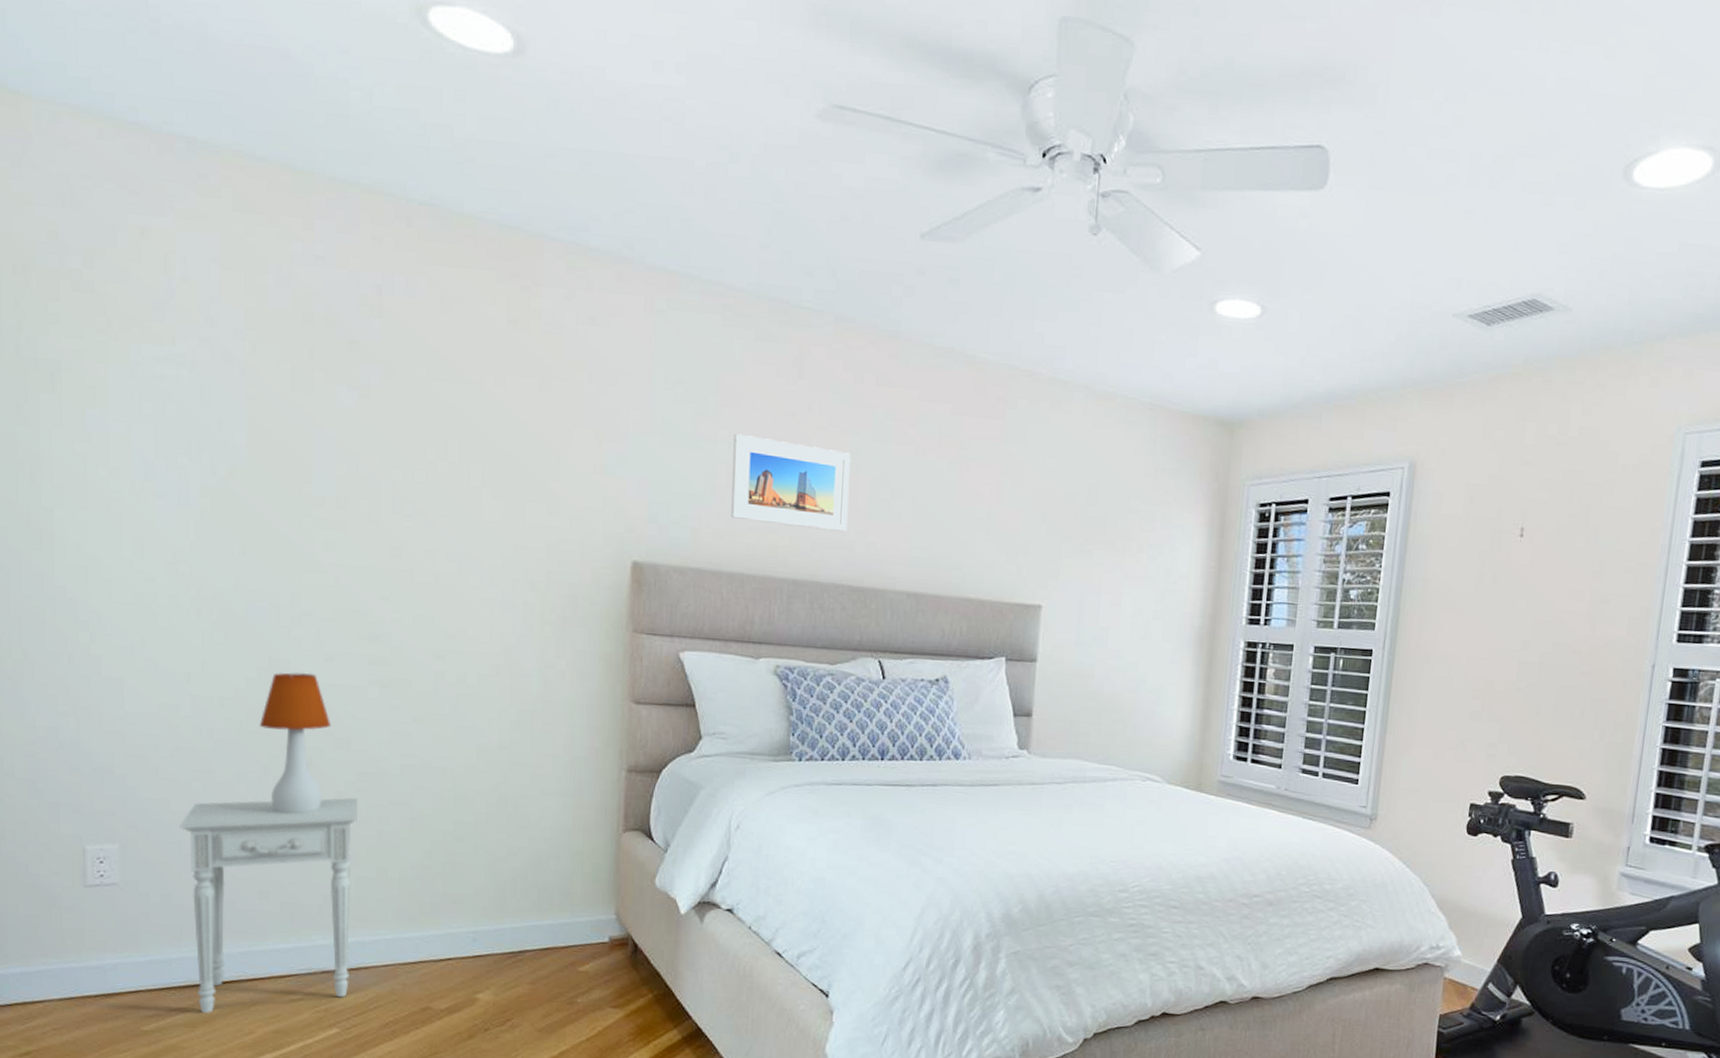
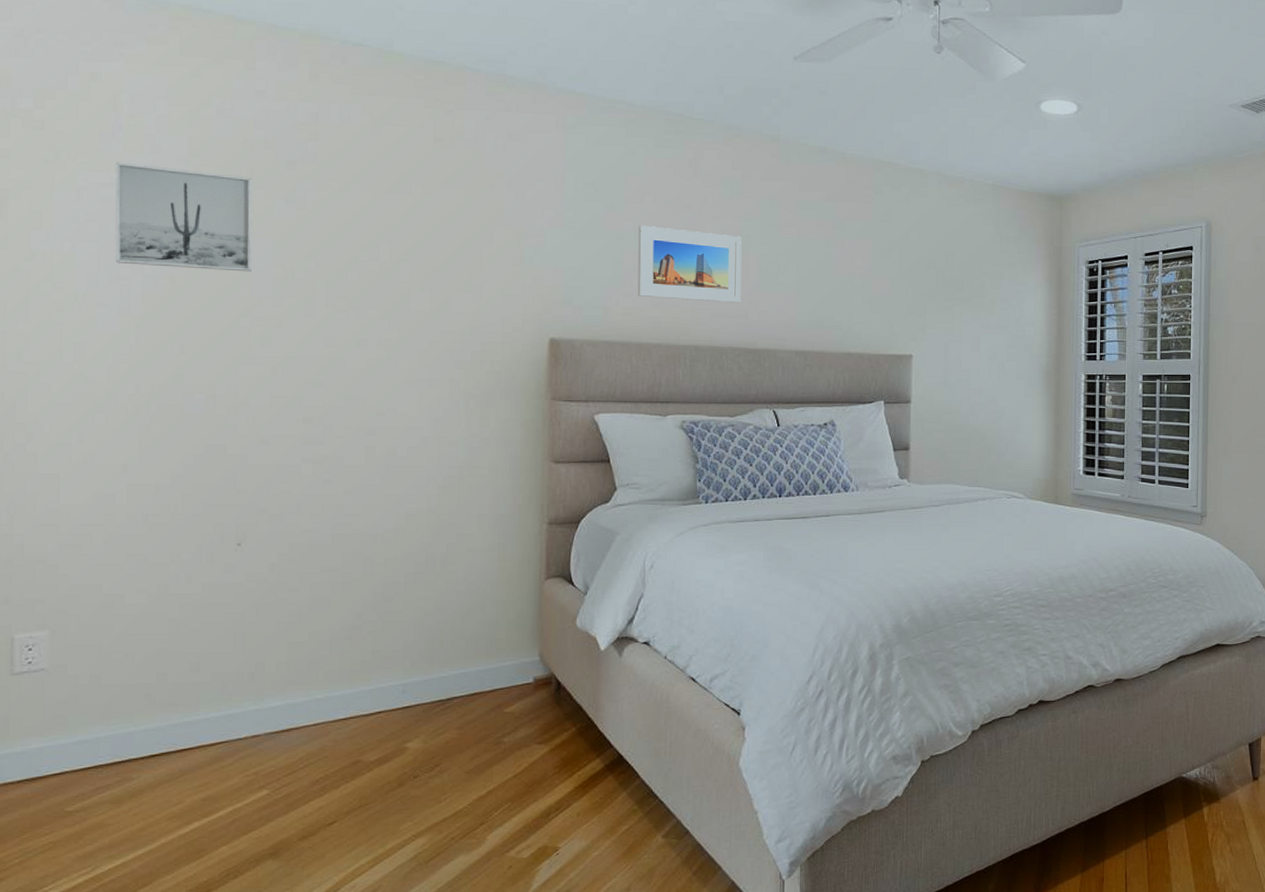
wall art: none [169,333,313,467] -> present [115,162,253,272]
nightstand: present [180,797,359,1014] -> none [112,568,291,789]
table lamp: present [259,672,330,814] -> none [194,456,264,588]

